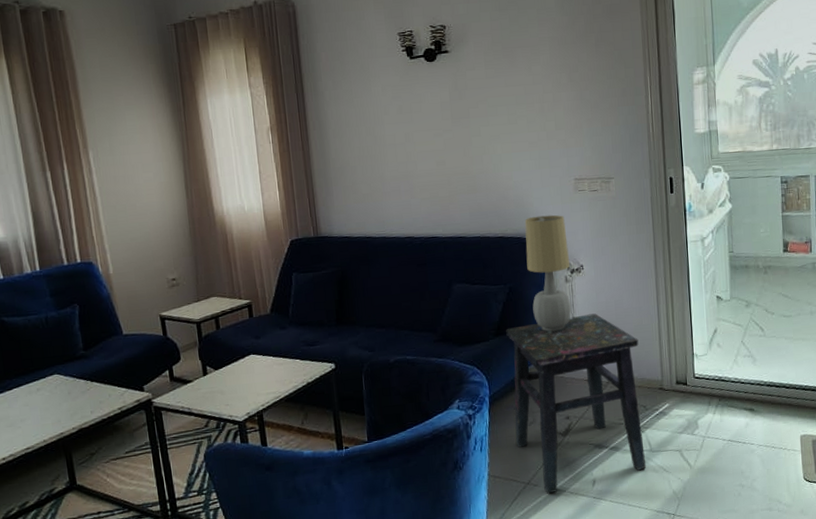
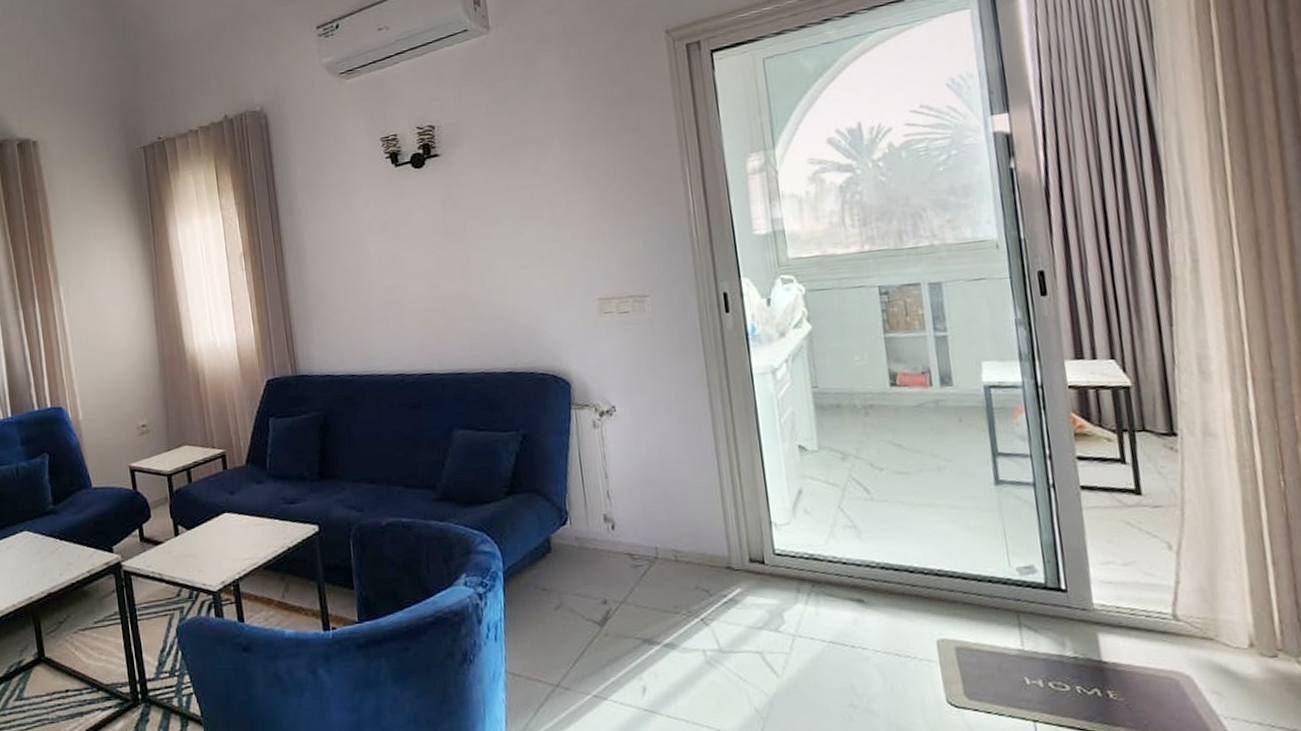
side table: present [506,313,647,494] -> none [520,467,715,702]
table lamp: present [524,215,571,332] -> none [538,343,603,490]

